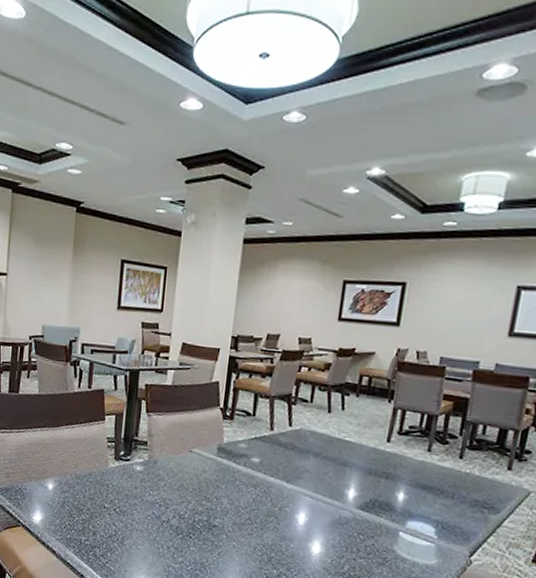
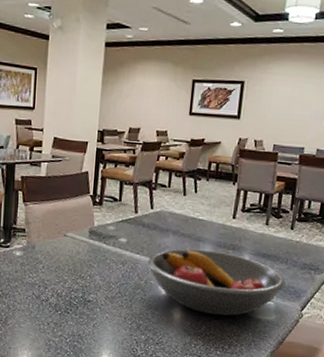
fruit bowl: none [283,474,451,556] -> present [147,249,286,316]

